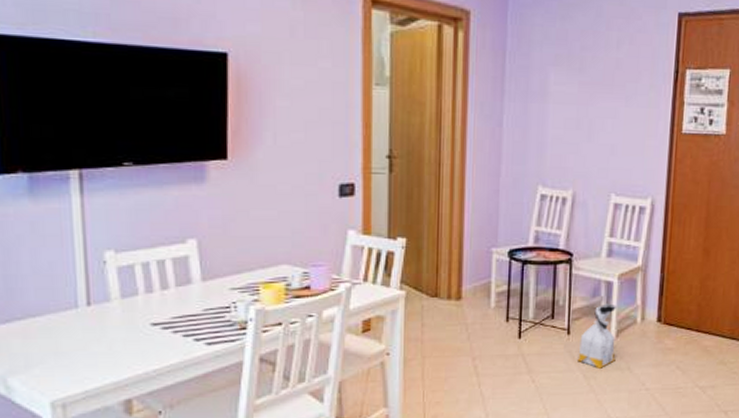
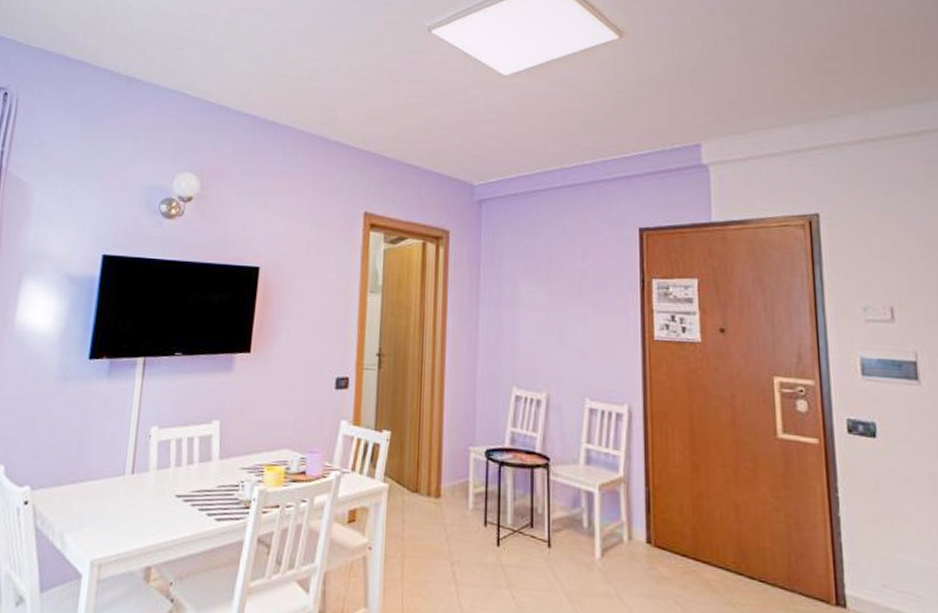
bag: present [577,303,618,369] -> none [560,516,603,592]

